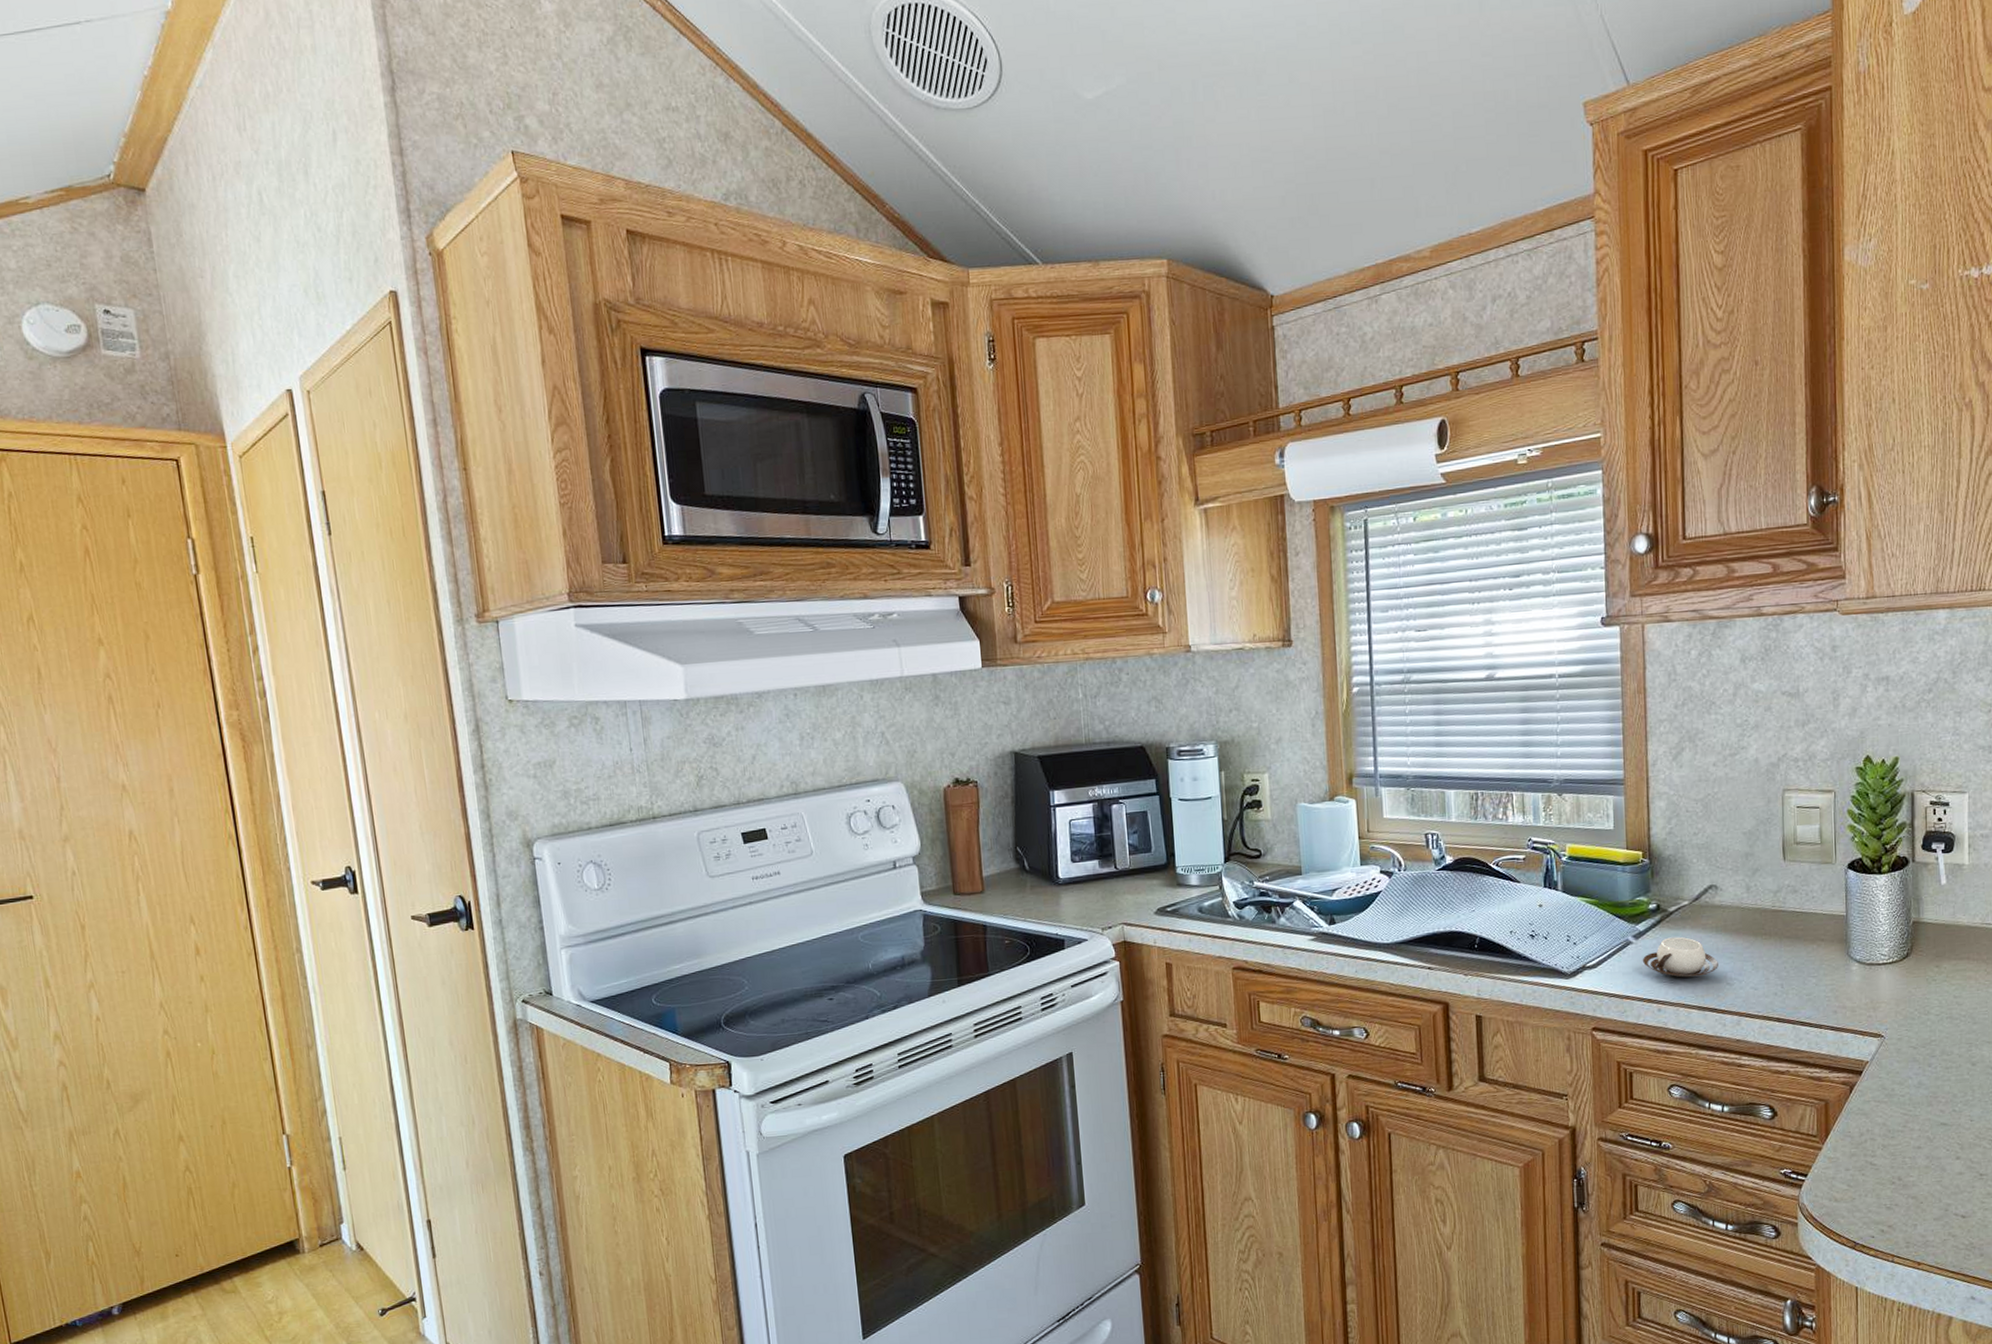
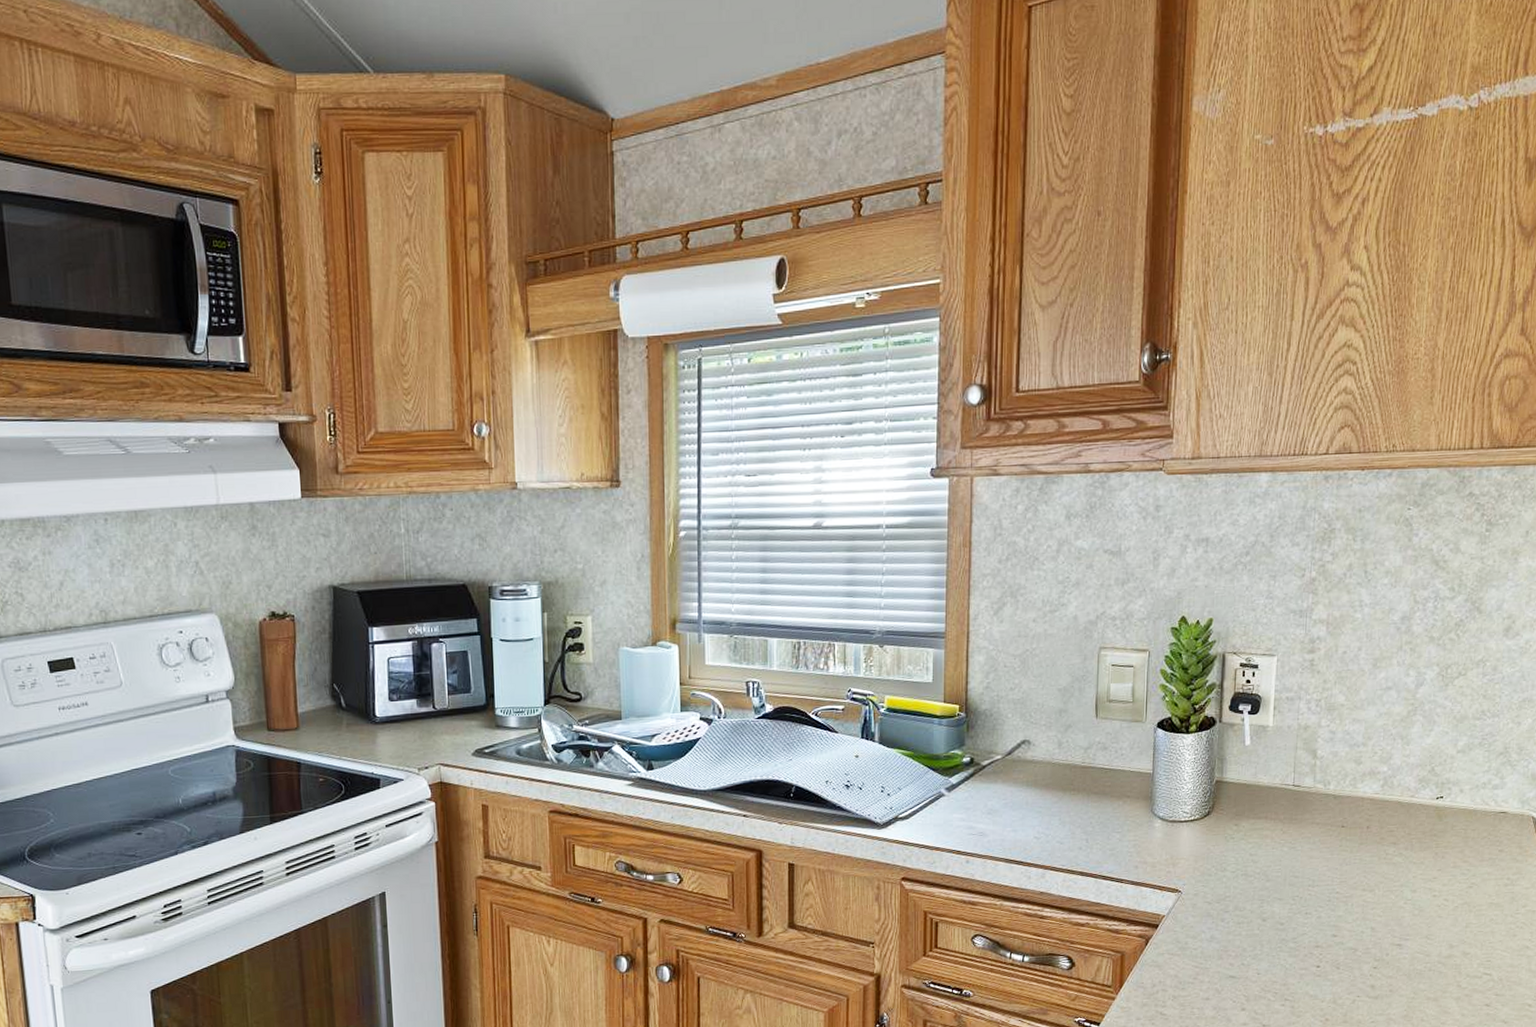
cup: present [1642,936,1718,978] -> none [953,790,1027,831]

